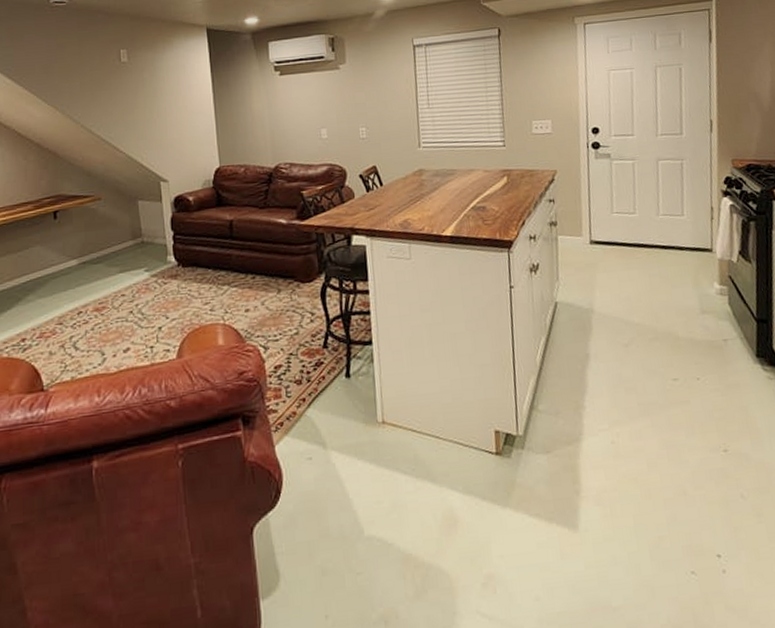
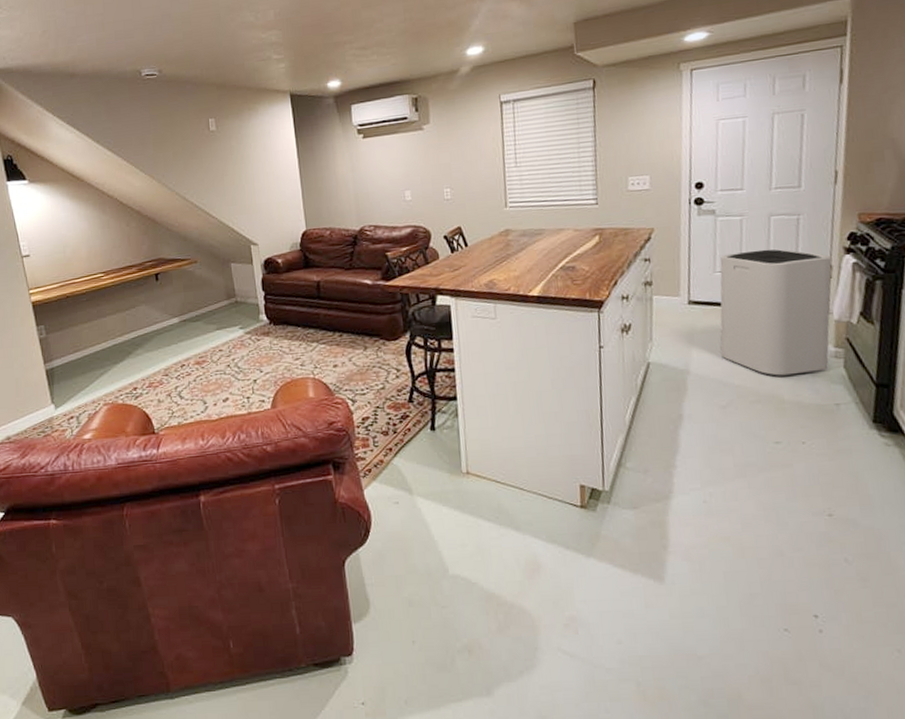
trash can: none [616,191,716,314] -> present [720,249,832,376]

